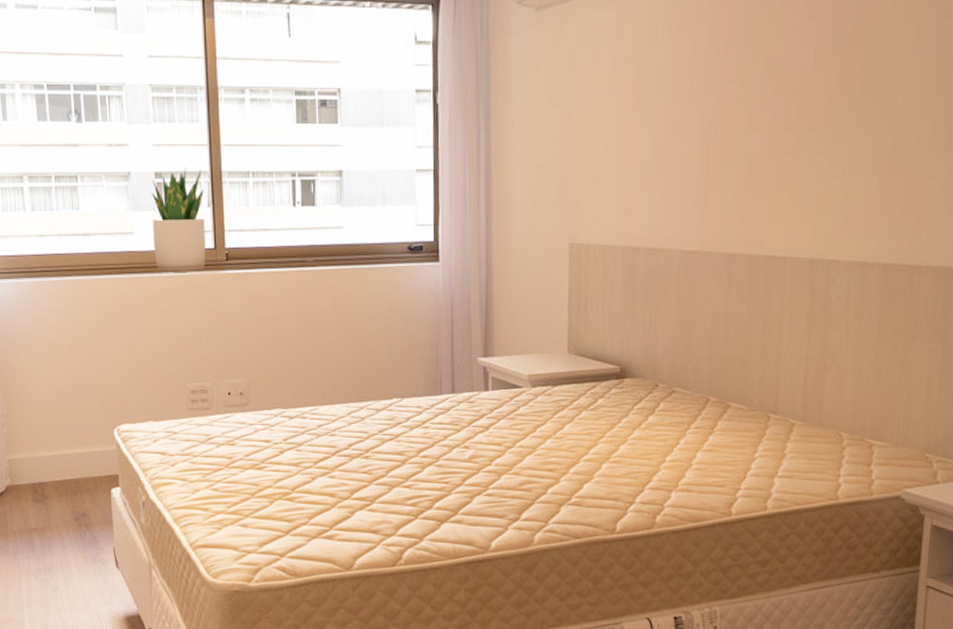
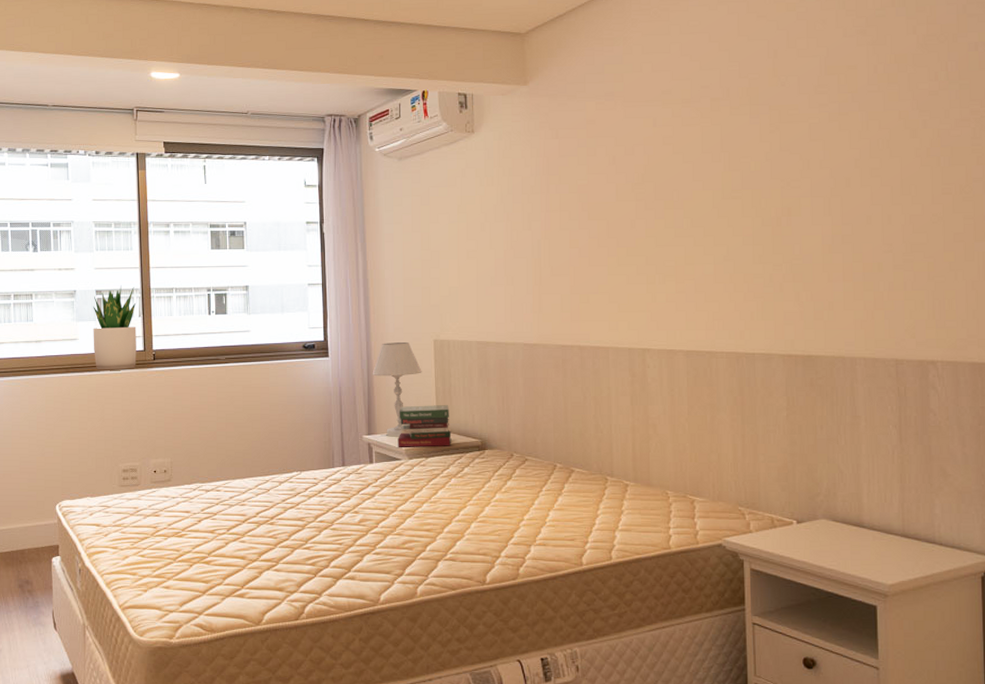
table lamp: none [492,245,553,360] -> present [372,342,422,437]
books: none [519,322,585,373] -> present [398,404,452,447]

